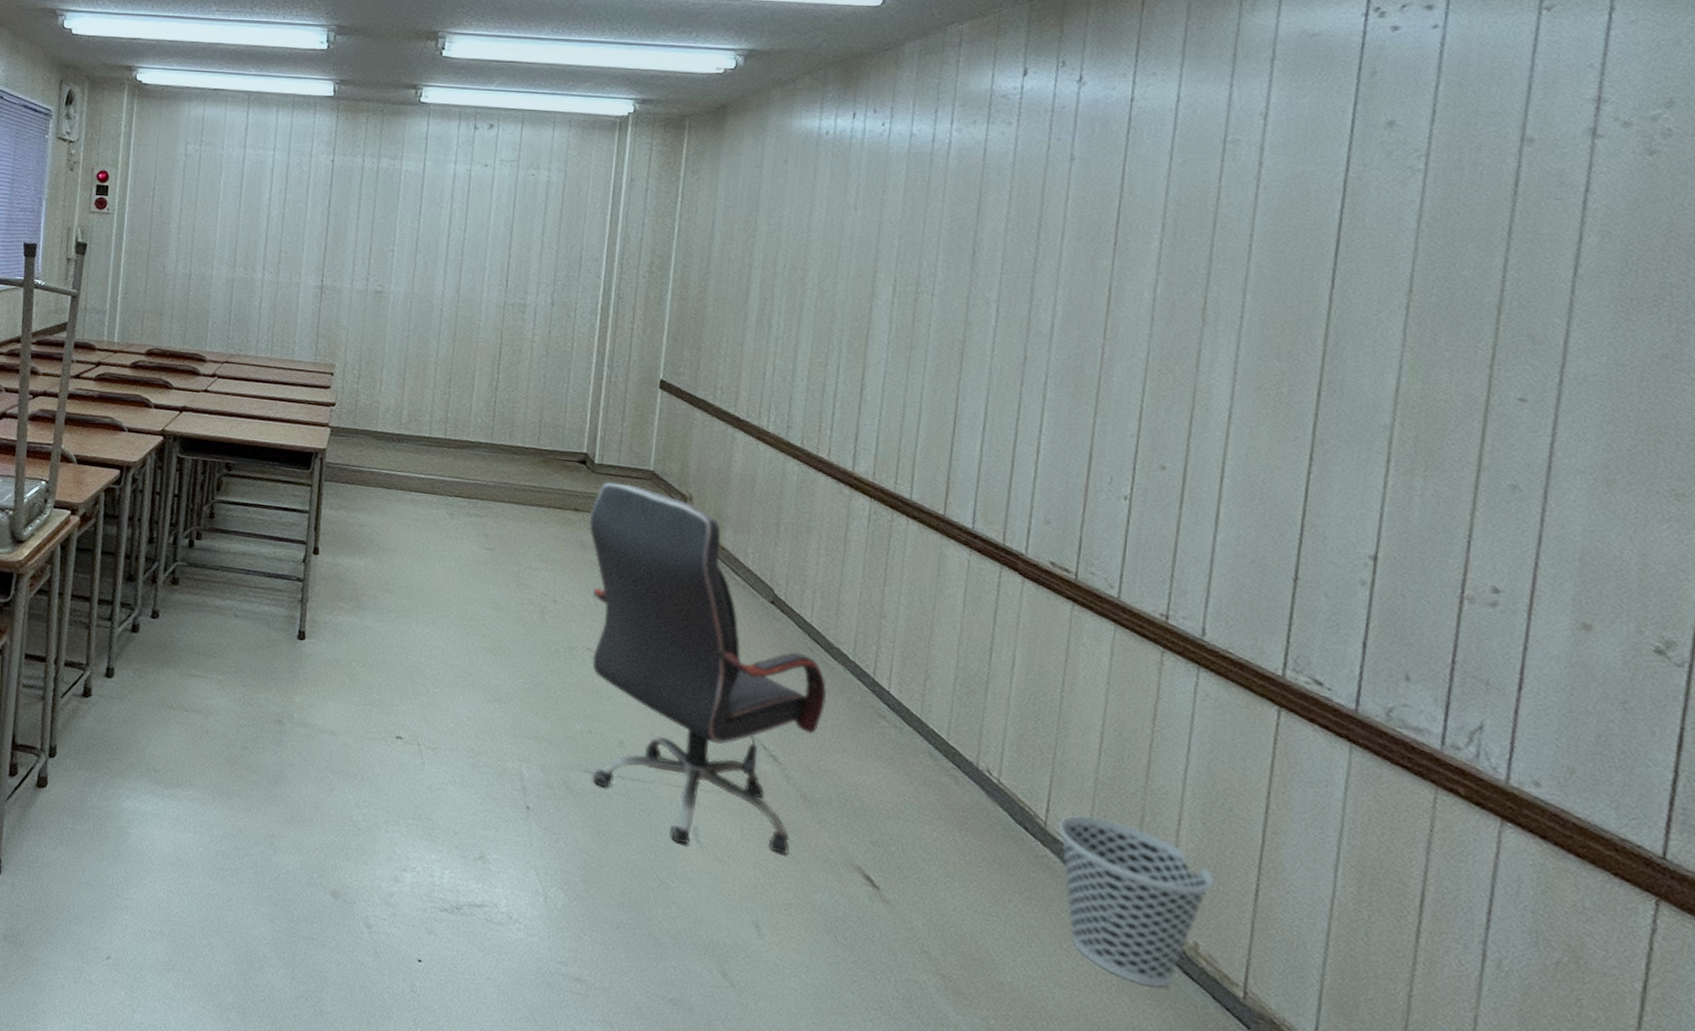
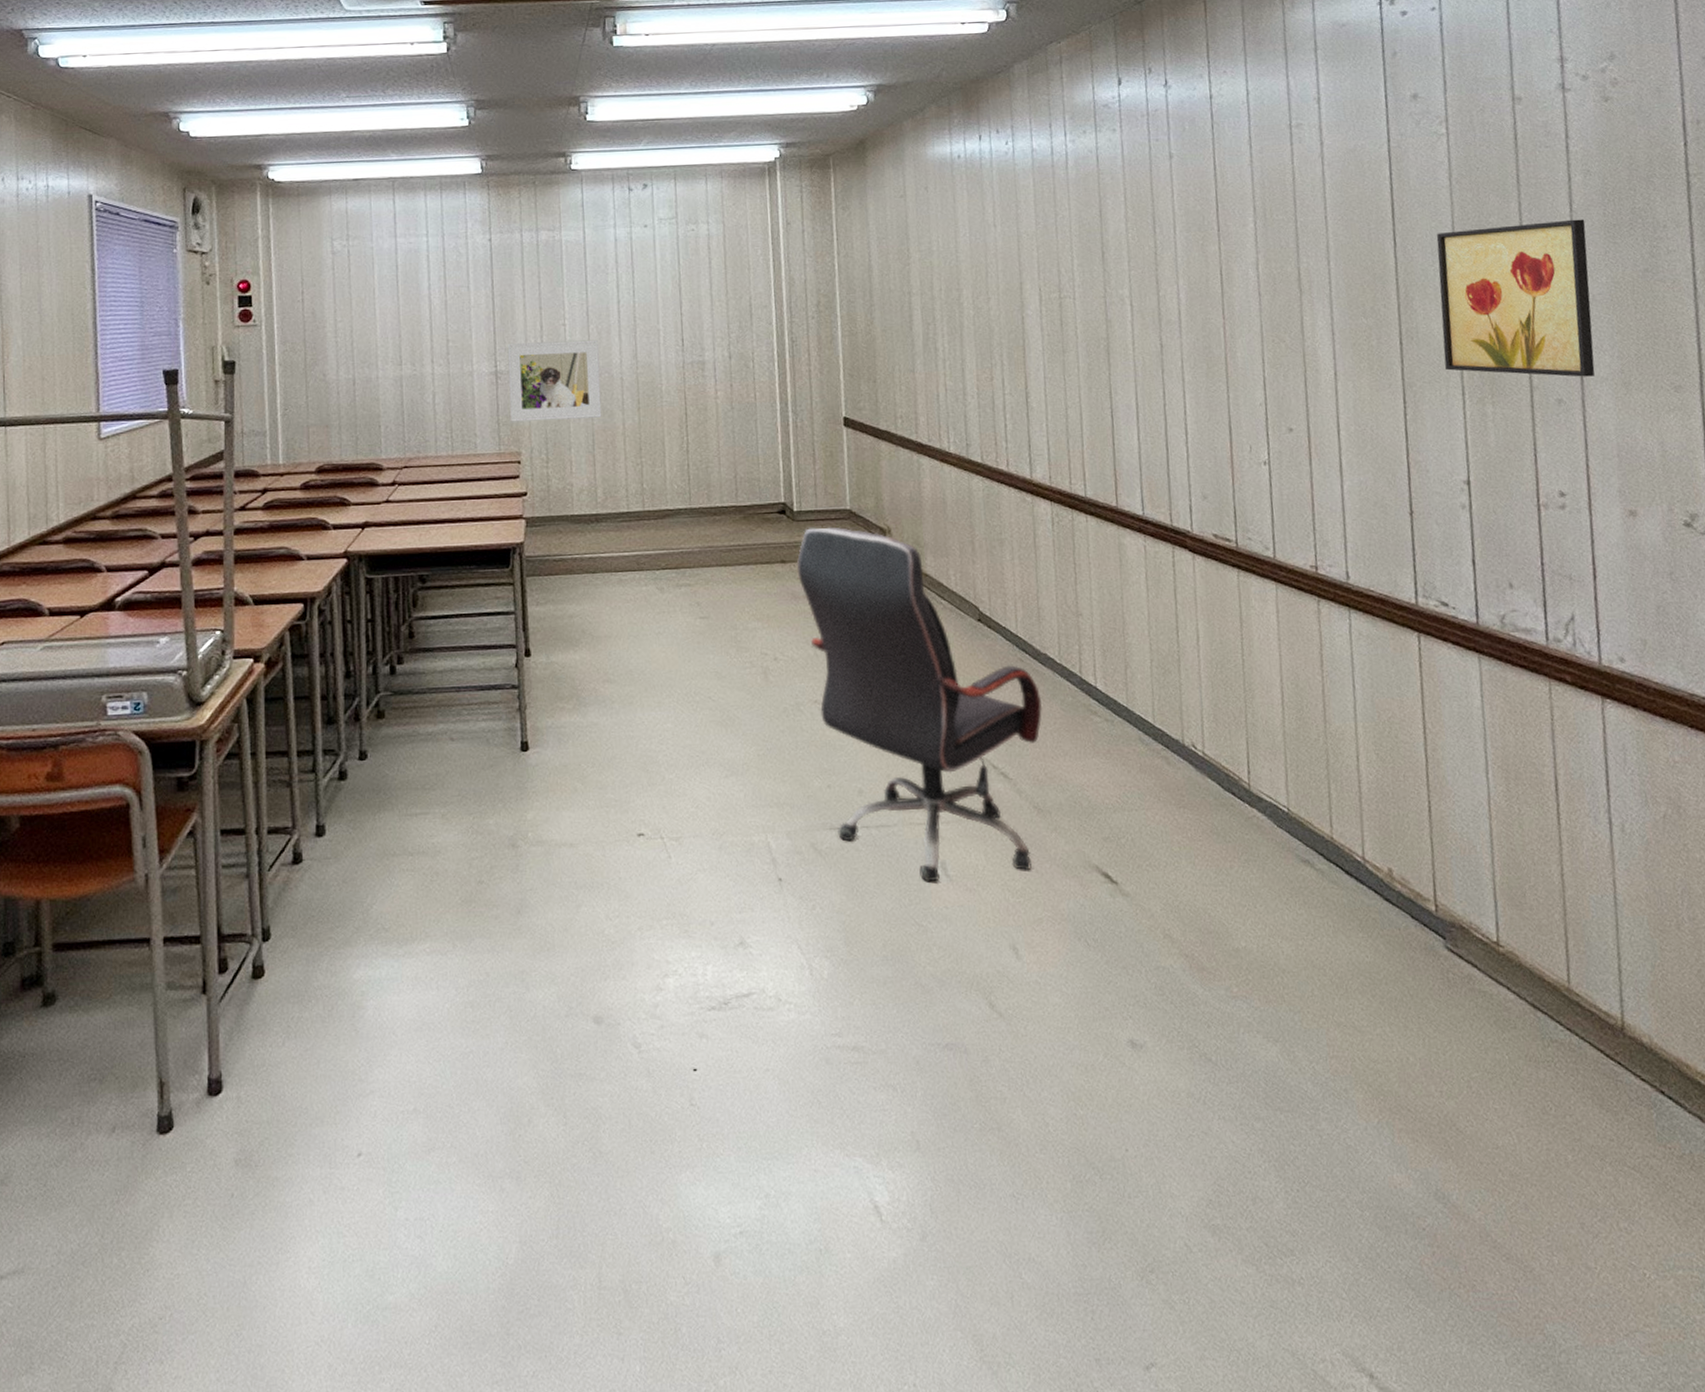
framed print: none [329,262,423,344] -> present [507,339,602,422]
wastebasket: present [1058,815,1215,988] -> none [1259,769,1395,921]
wall art: none [1371,280,1592,467] -> present [1436,219,1595,377]

